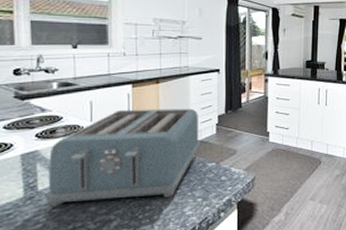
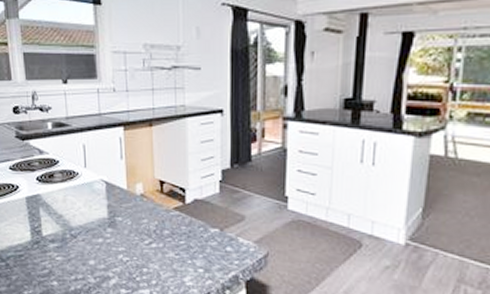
toaster: present [44,108,200,207] -> none [49,156,201,262]

